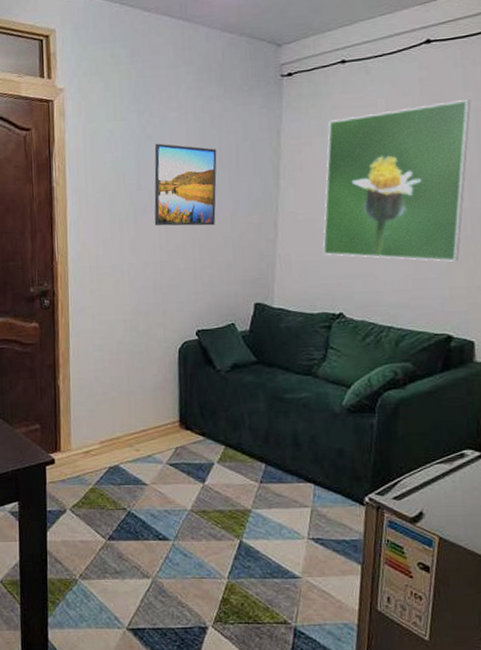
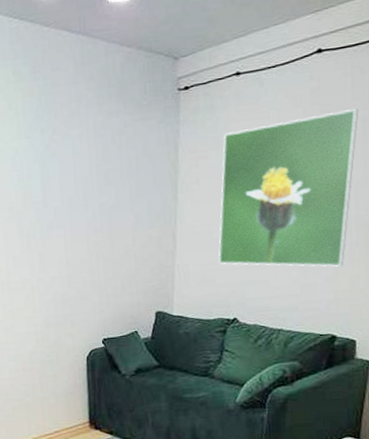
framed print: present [154,143,217,226] -> none [58,160,118,242]

